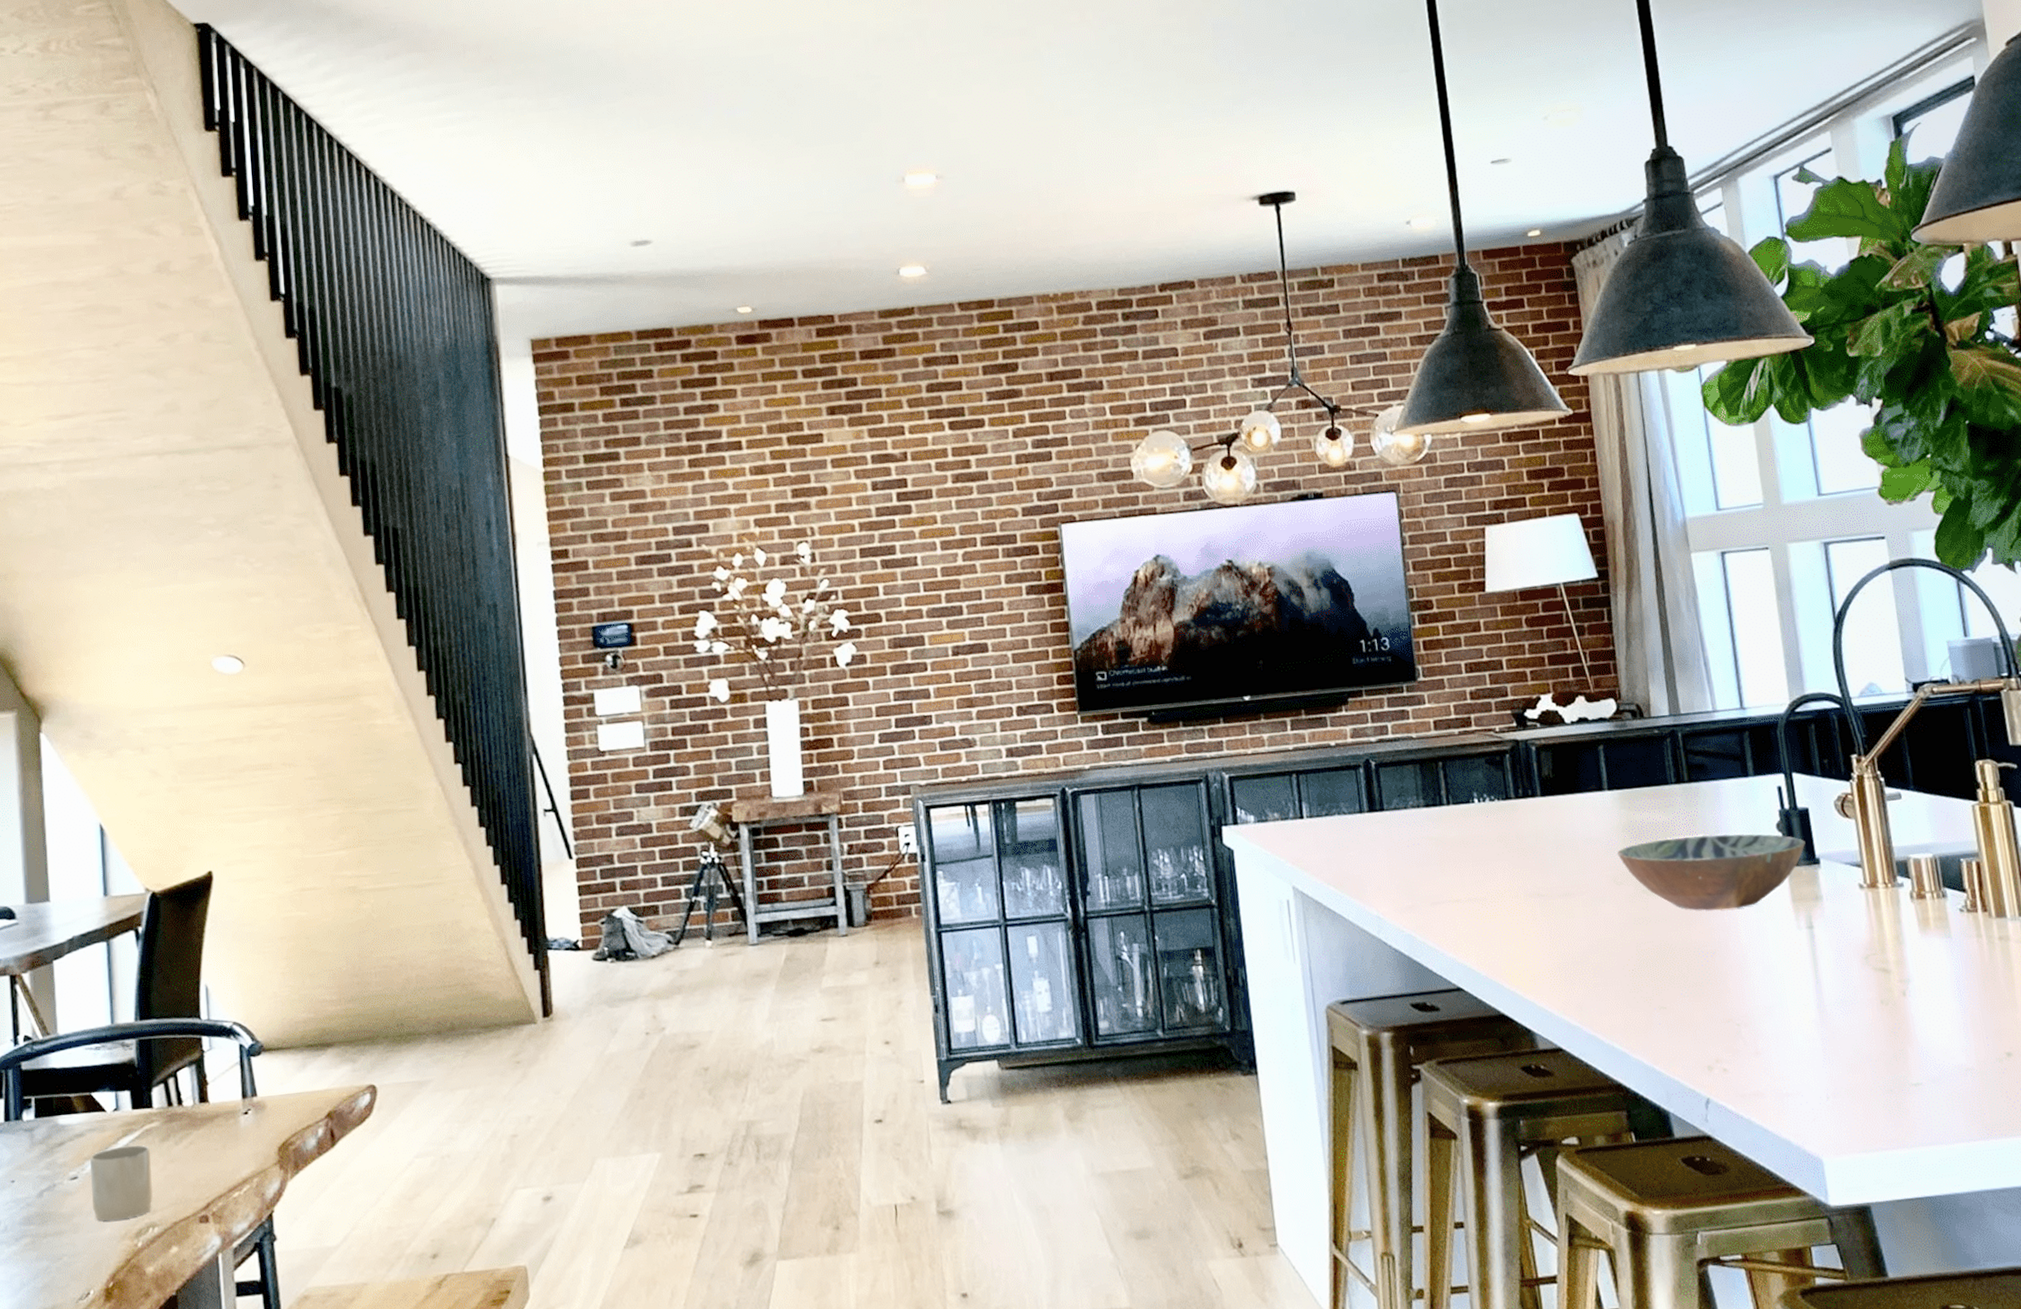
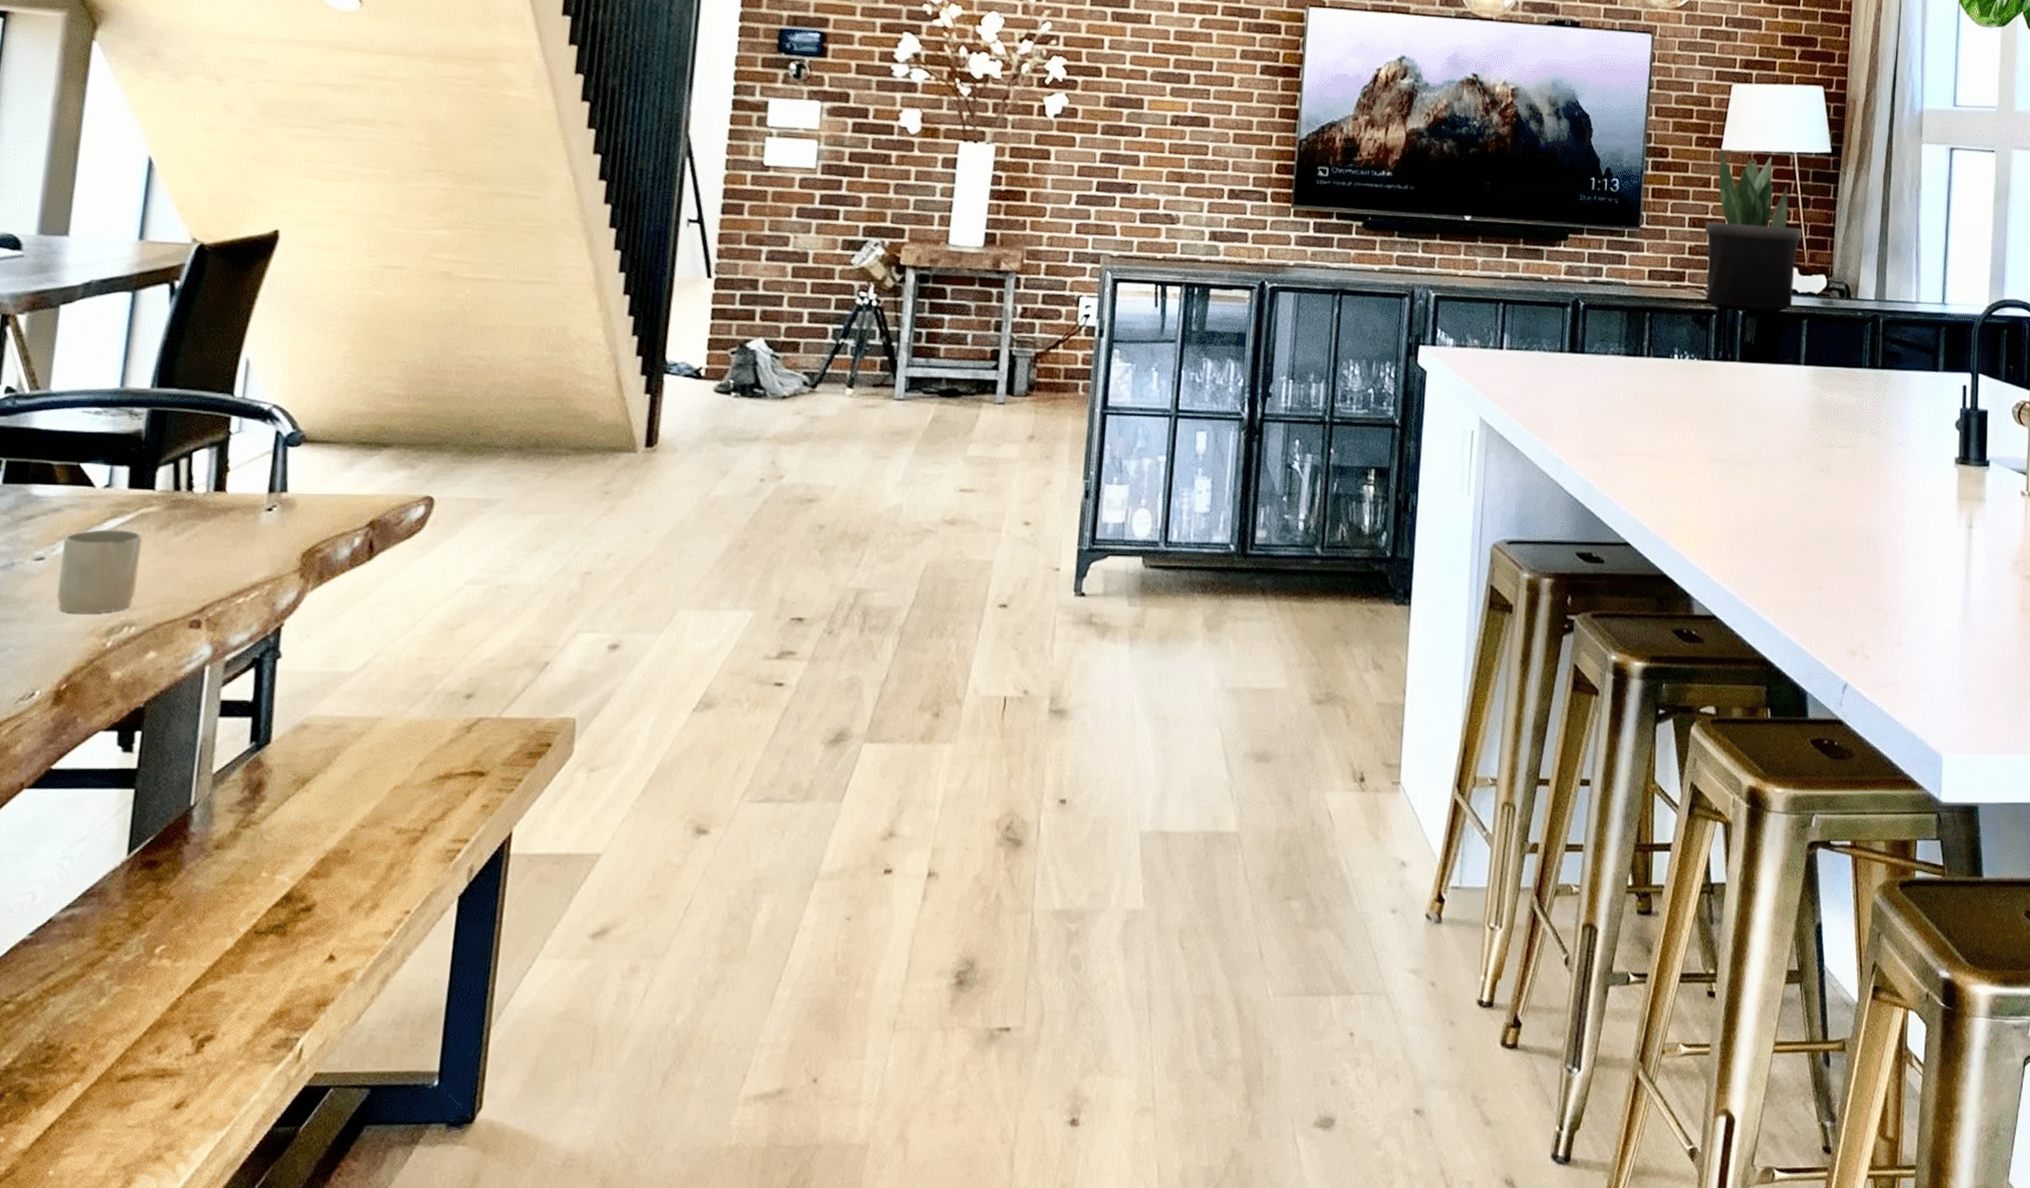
planter: none [1482,590,1585,747] -> present [1705,149,1802,312]
bowl: present [1617,834,1806,910] -> none [1802,422,1980,499]

